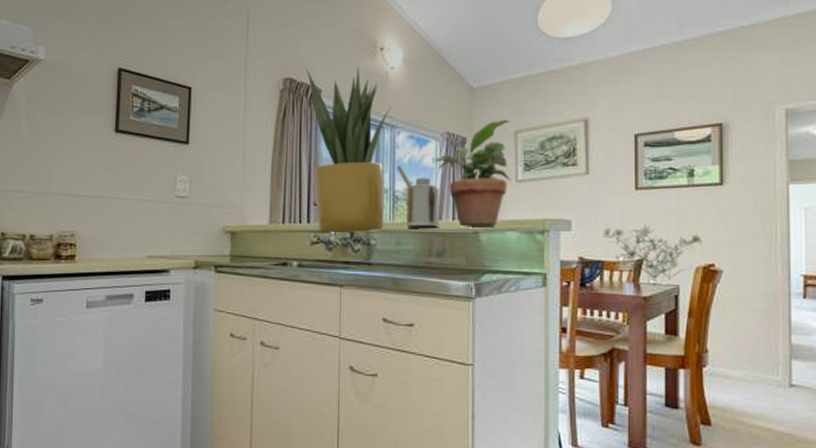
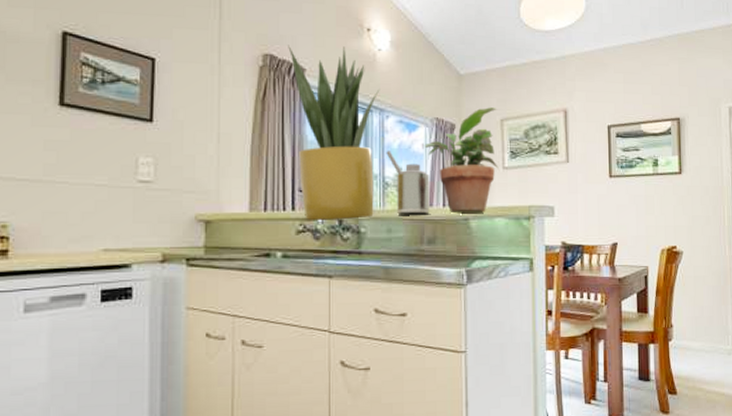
flower bouquet: present [603,224,703,284] -> none [582,210,667,266]

